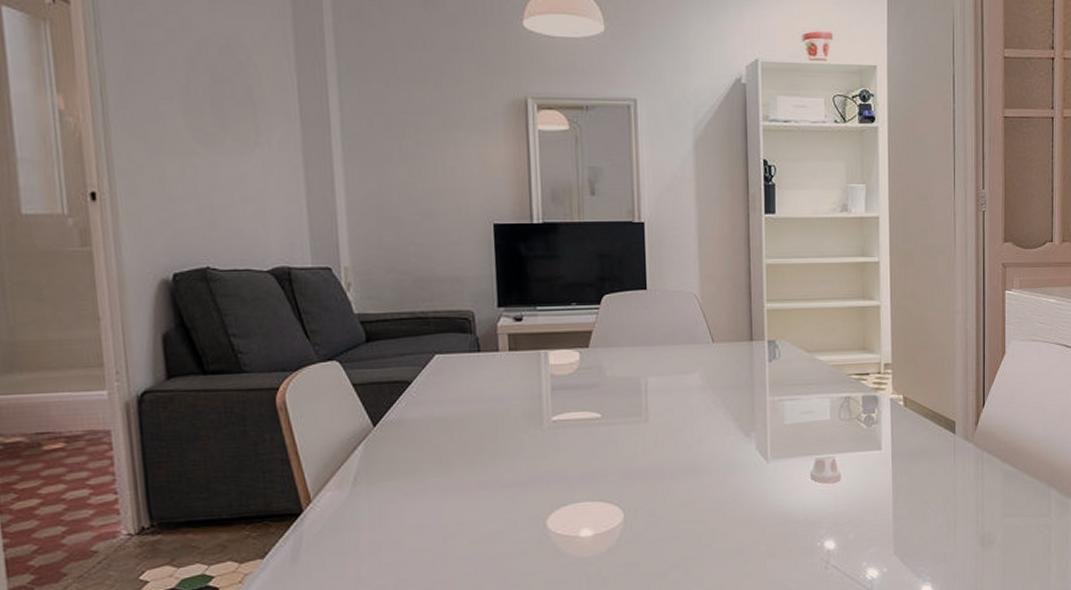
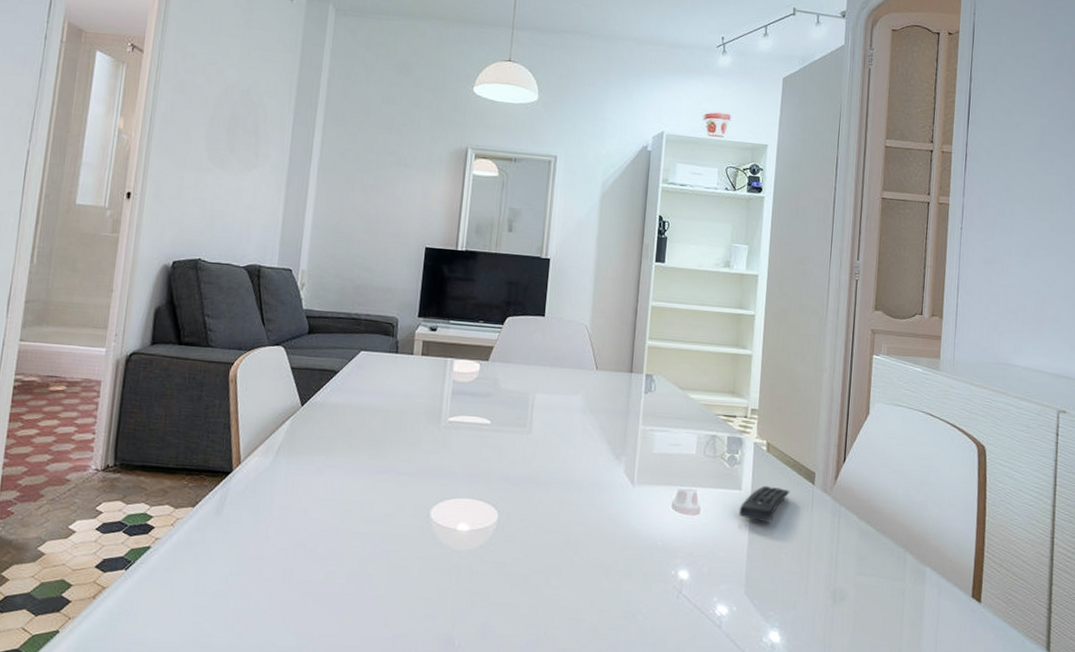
remote control: none [881,441,931,480] -> present [738,485,790,523]

